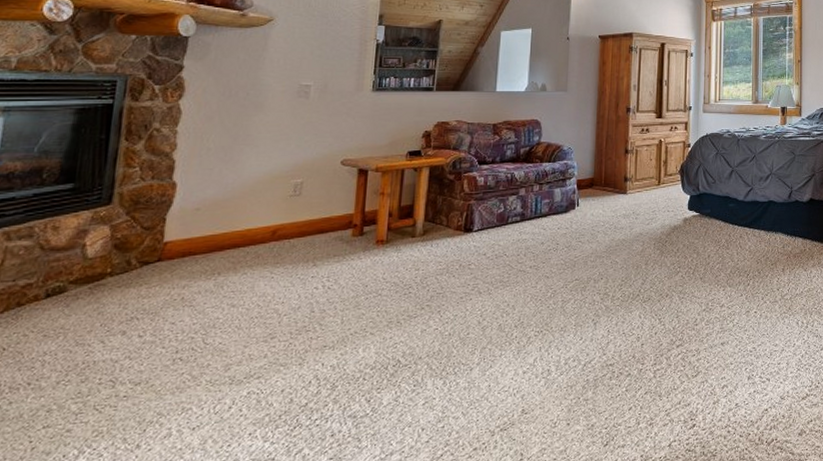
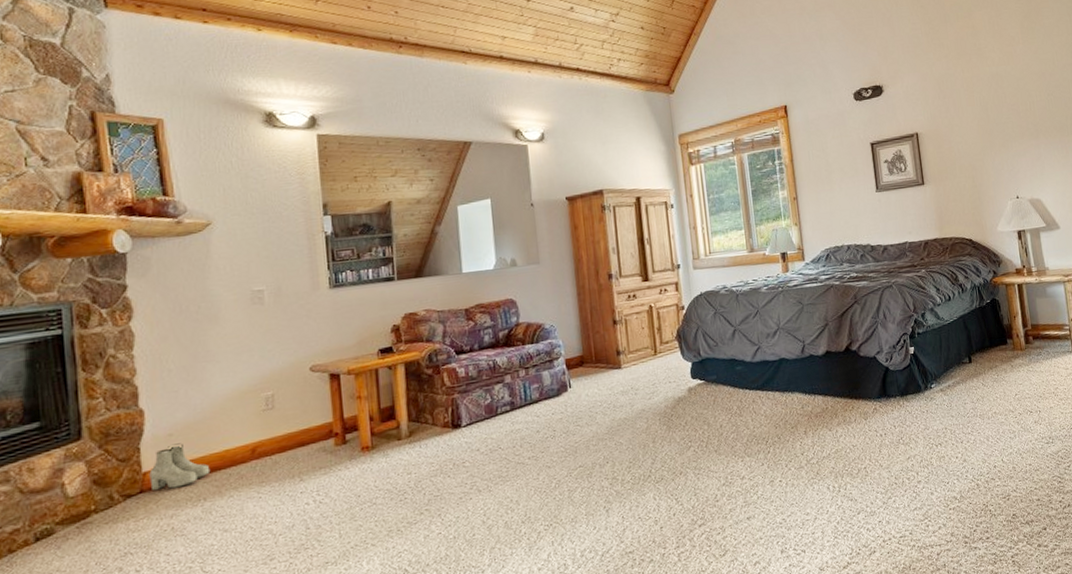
boots: none [169,218,230,261] -> present [149,443,211,491]

